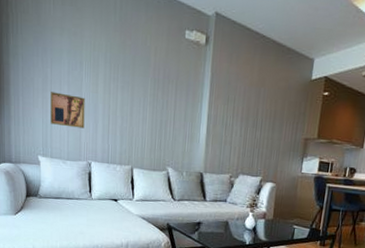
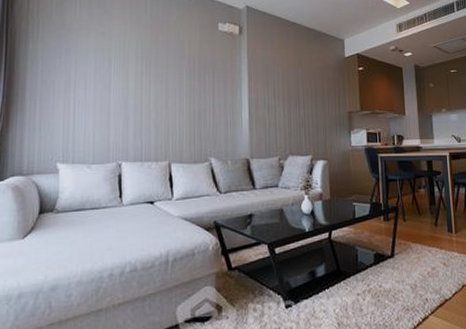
wall art: present [50,92,85,129] -> none [73,92,114,127]

